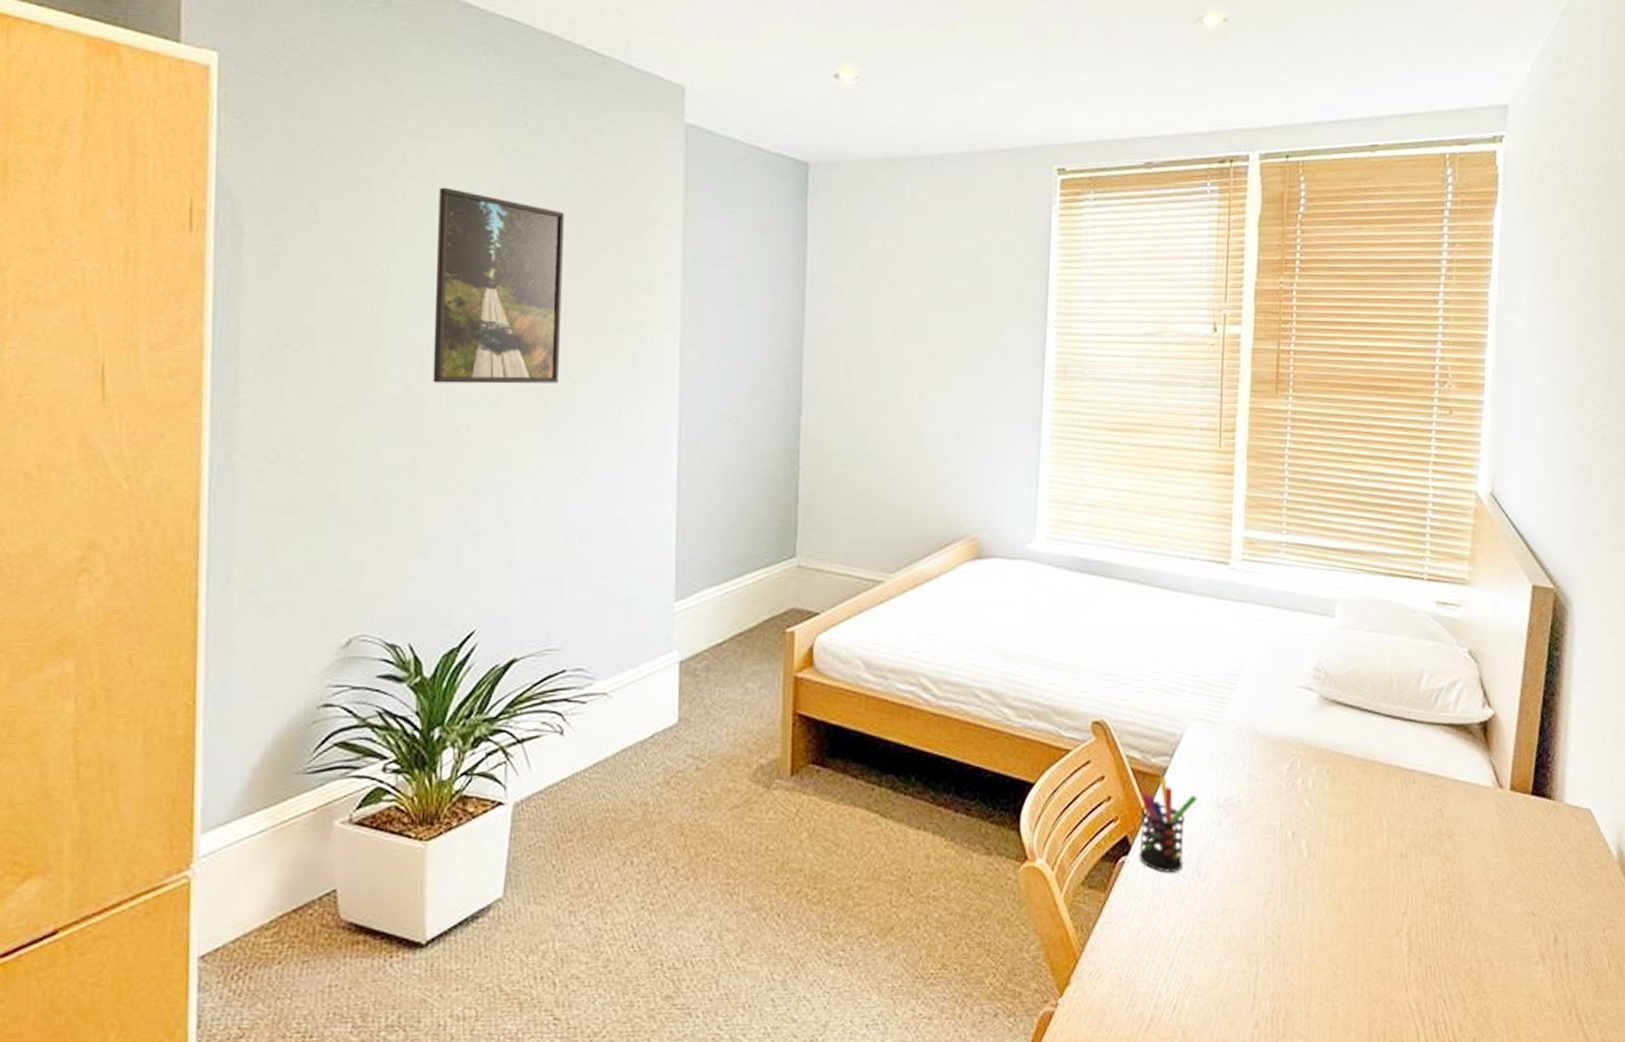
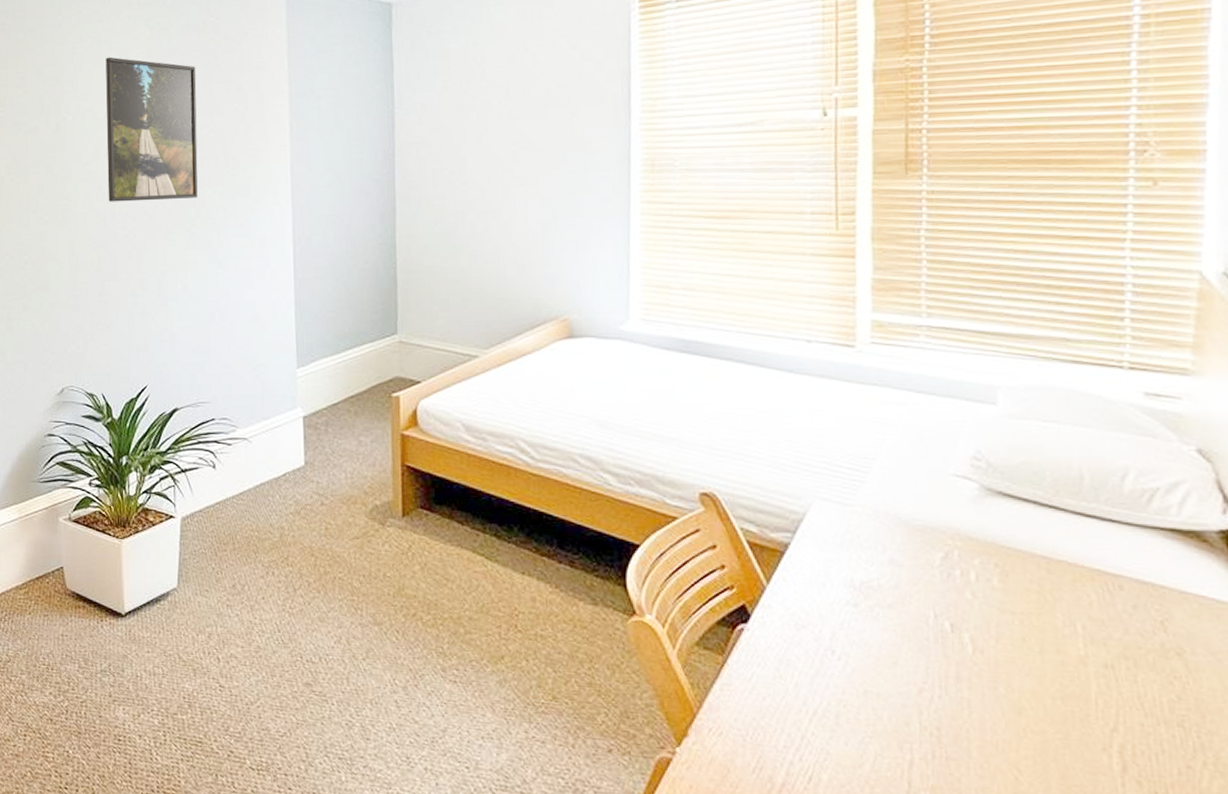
pen holder: present [1139,776,1198,873] -> none [760,552,828,647]

